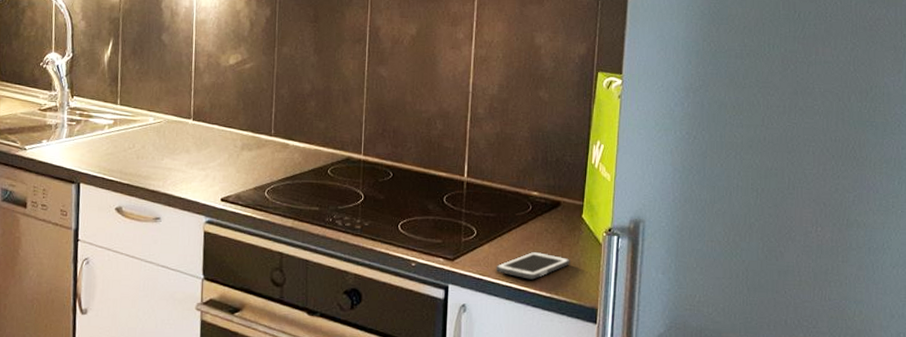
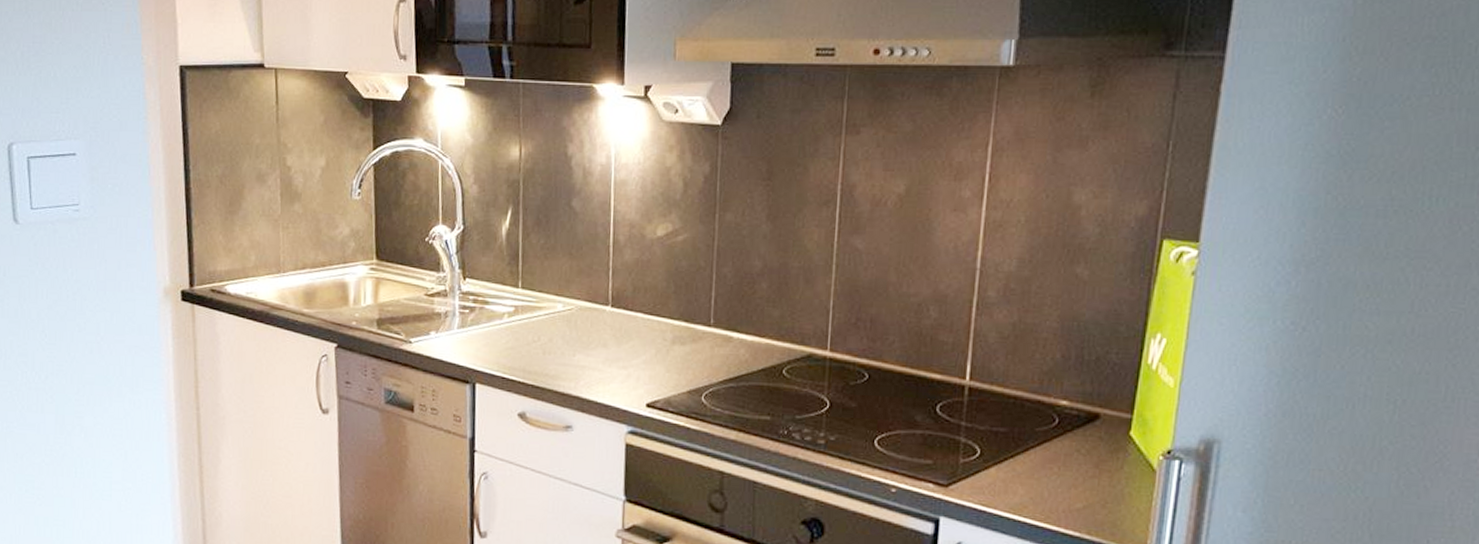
cell phone: present [495,251,570,280] -> none [1004,477,1110,514]

